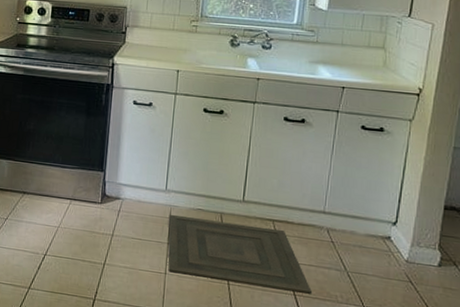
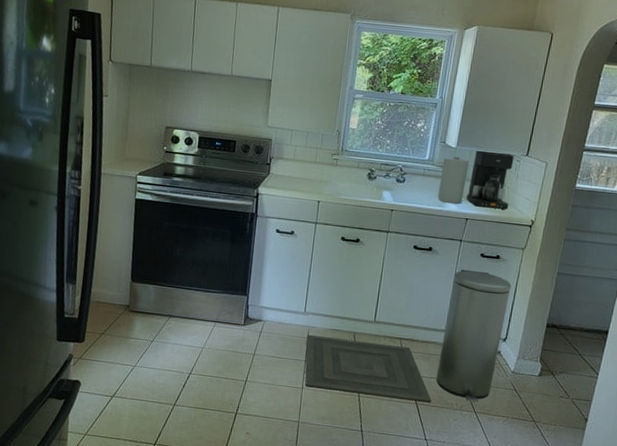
paper towel holder: none [308,19,343,72] -> present [437,156,469,204]
pedal bin: none [316,143,399,295] -> present [436,269,512,402]
coffee maker: none [341,11,394,77] -> present [466,149,514,210]

